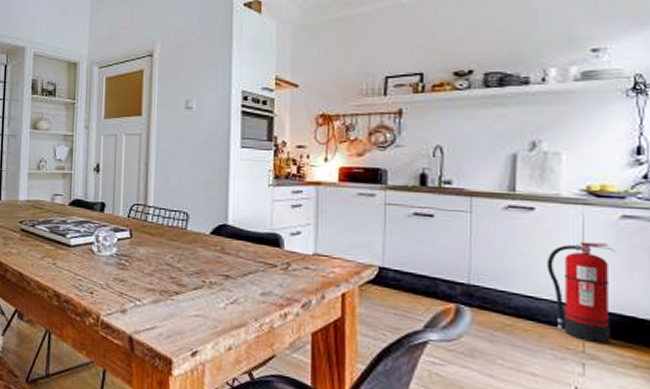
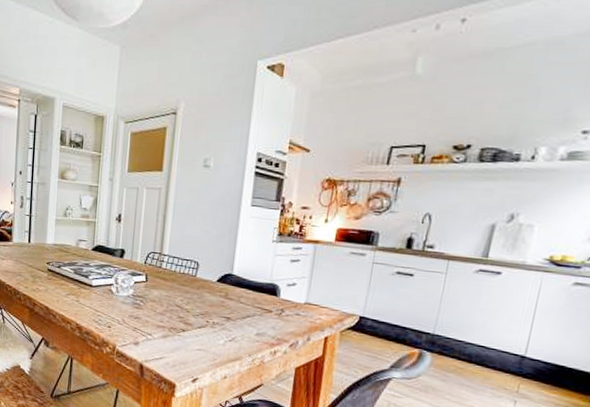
fire extinguisher: present [546,241,616,345] -> none [500,303,562,387]

